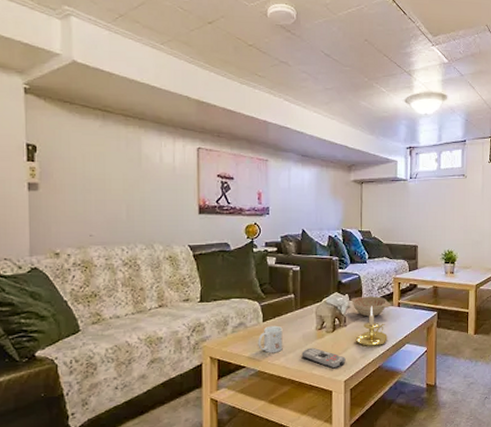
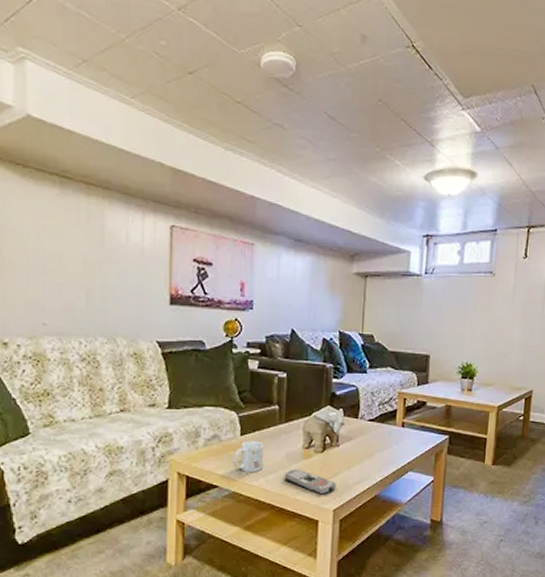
decorative bowl: present [350,296,391,317] -> none [345,413,393,437]
candle holder: present [355,306,387,347] -> none [348,424,387,473]

